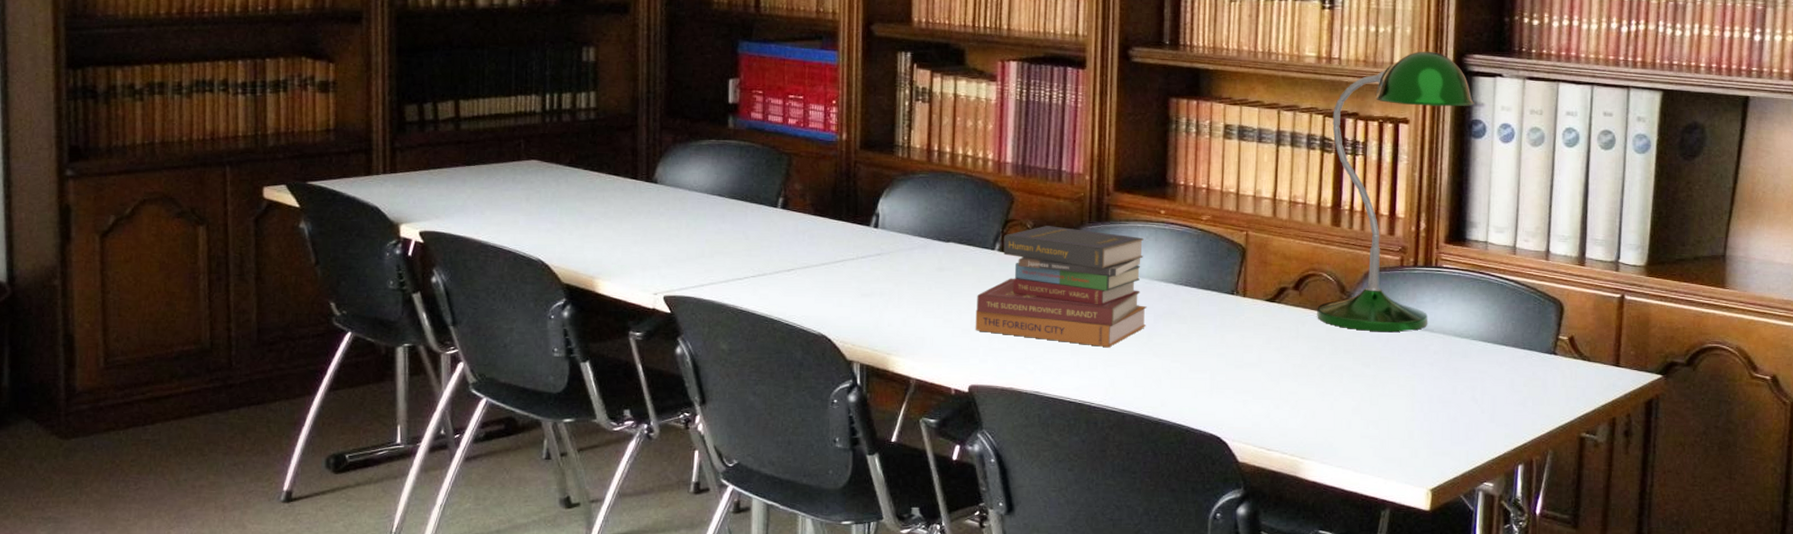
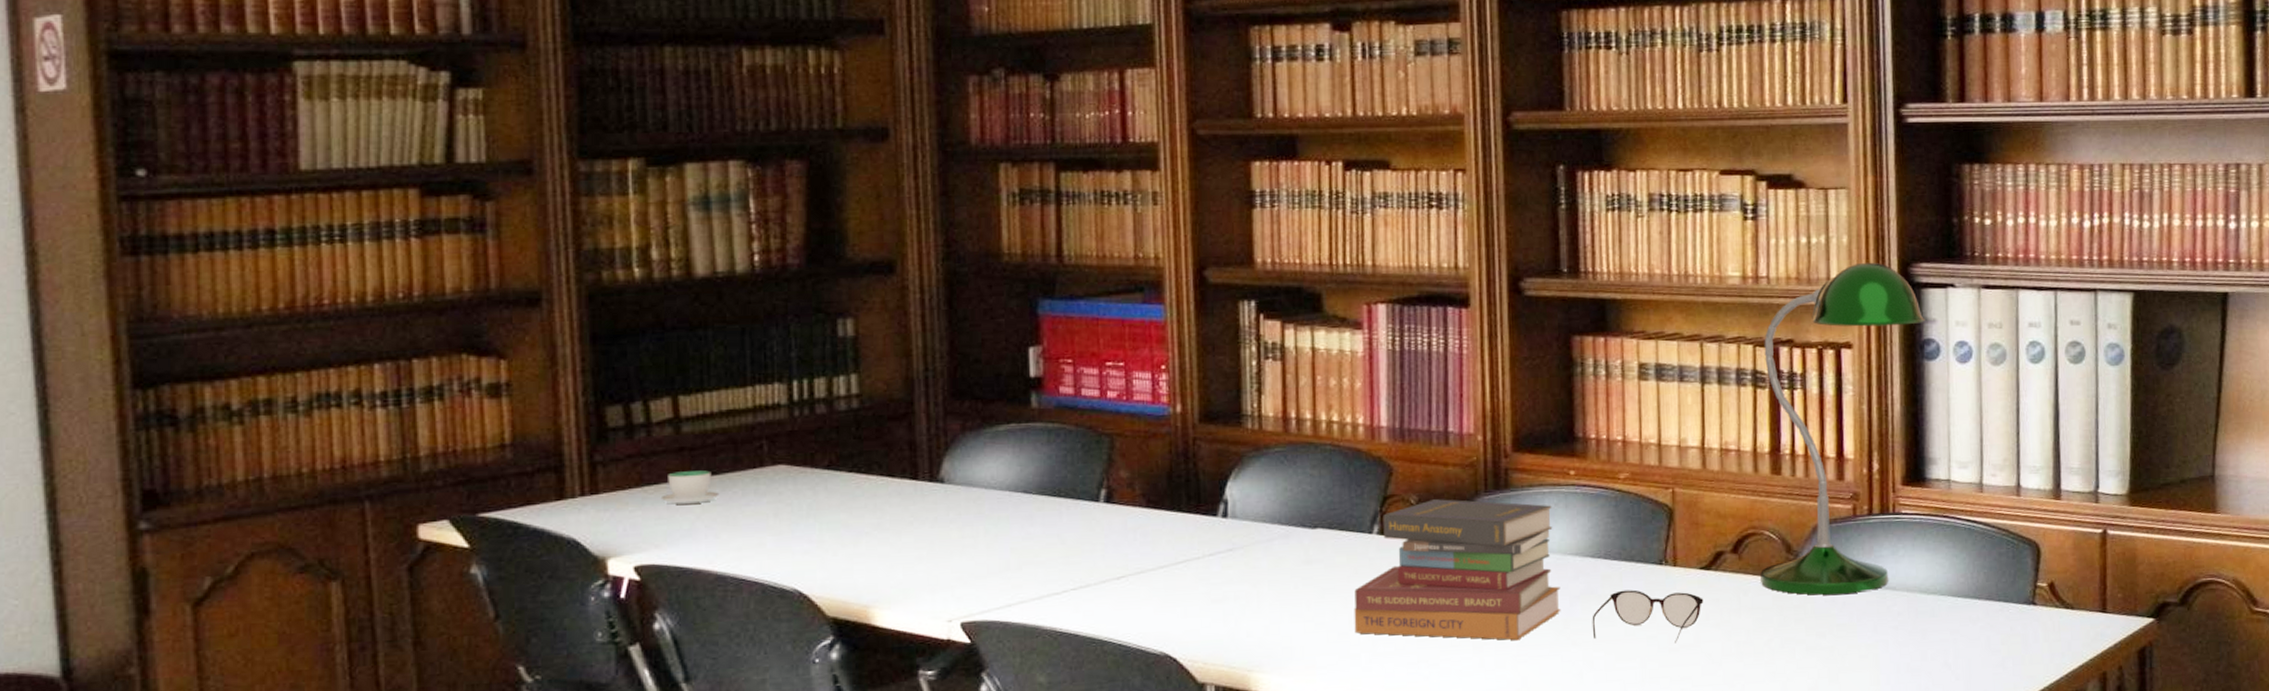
cup: none [442,160,486,186] -> present [660,470,720,504]
spectacles: none [1171,313,1267,361] -> present [1592,589,1704,643]

